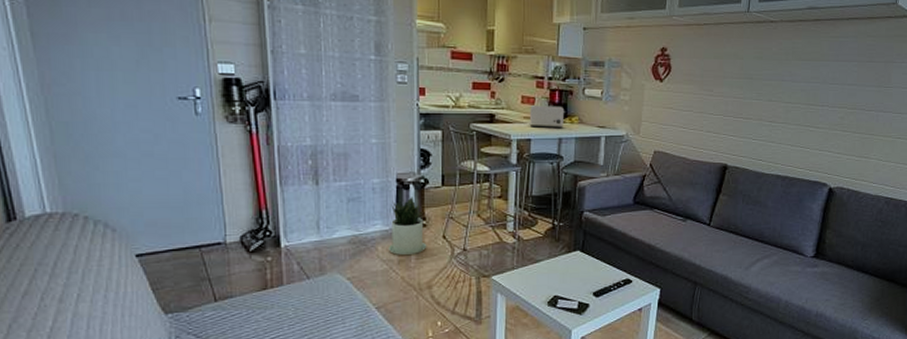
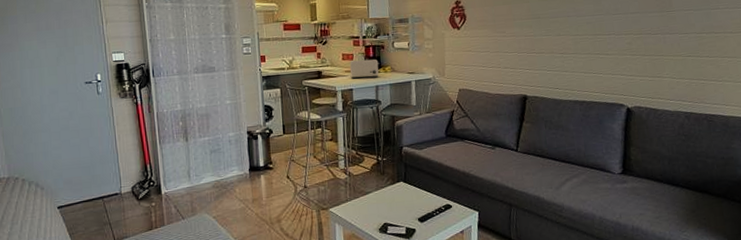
planter: present [387,197,427,256] -> none [243,145,275,196]

